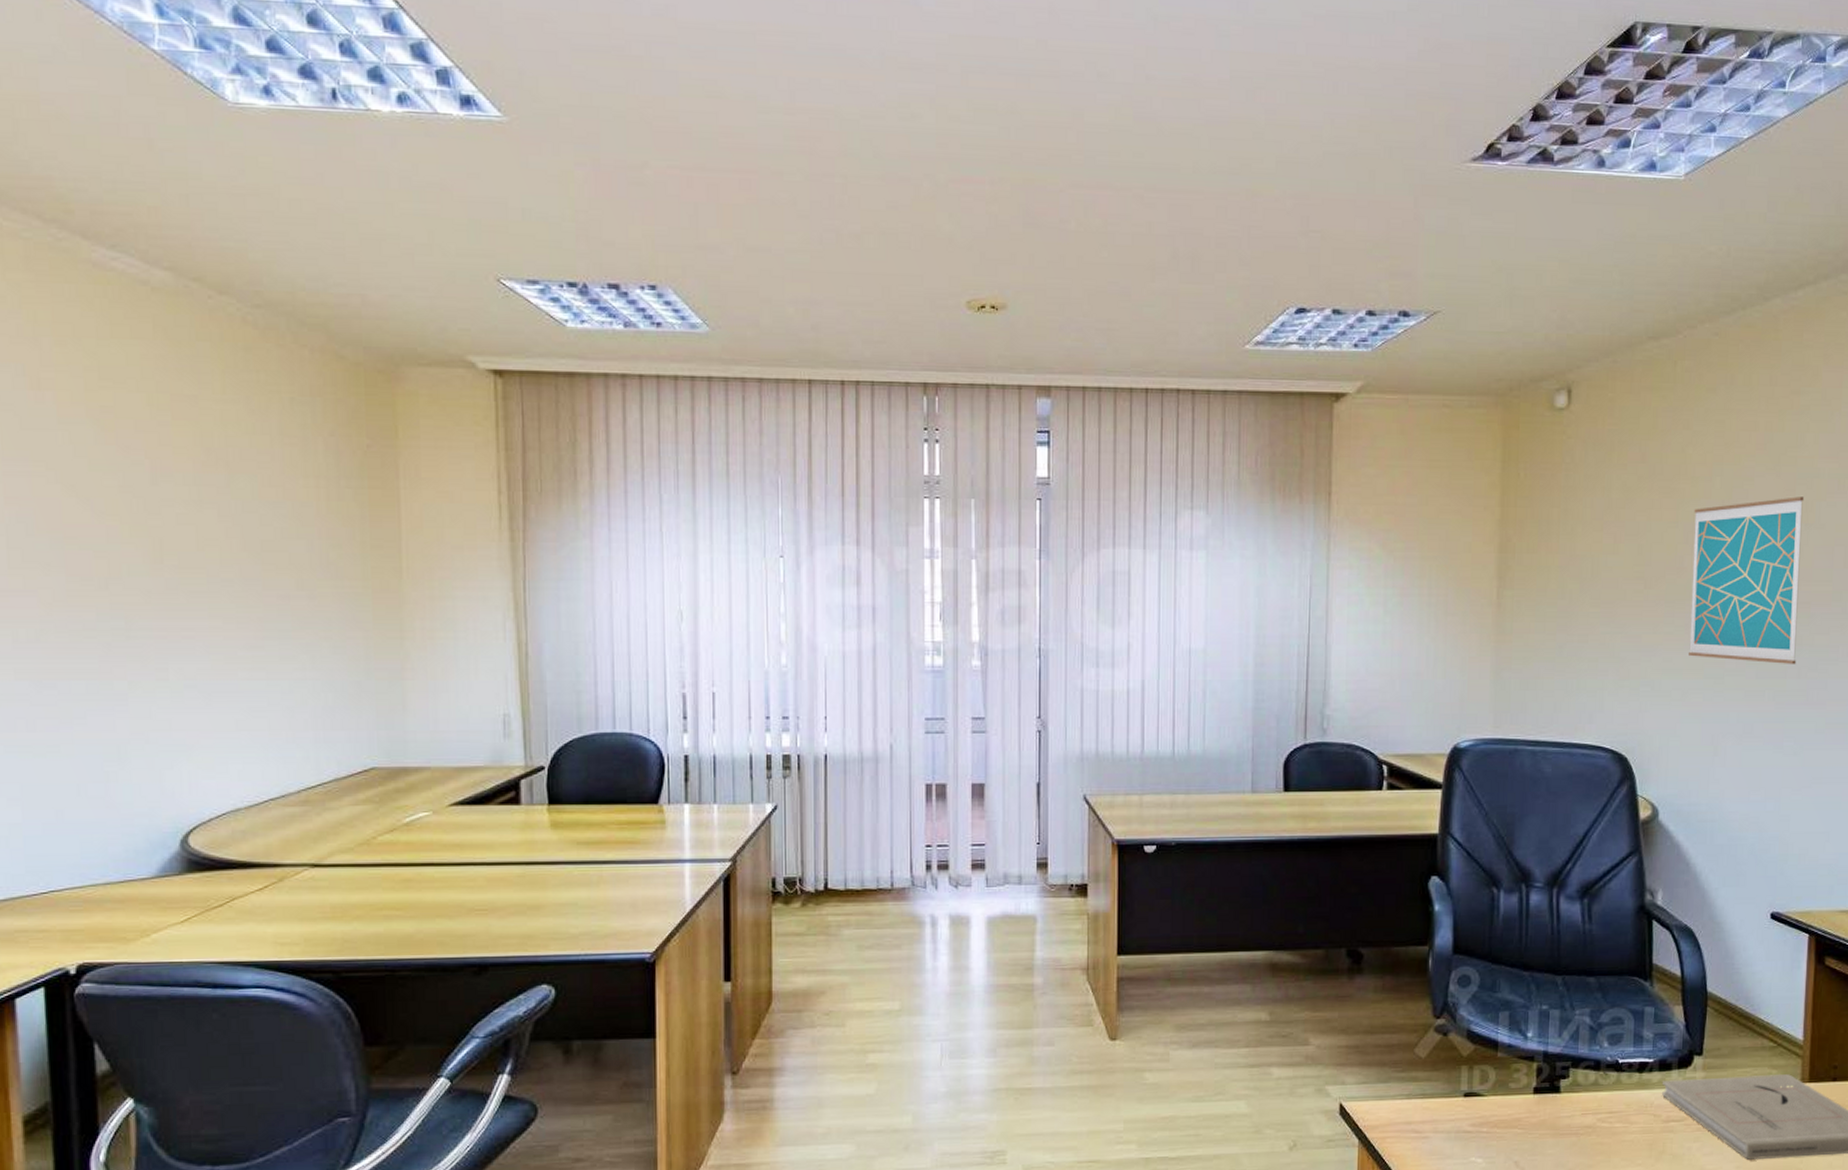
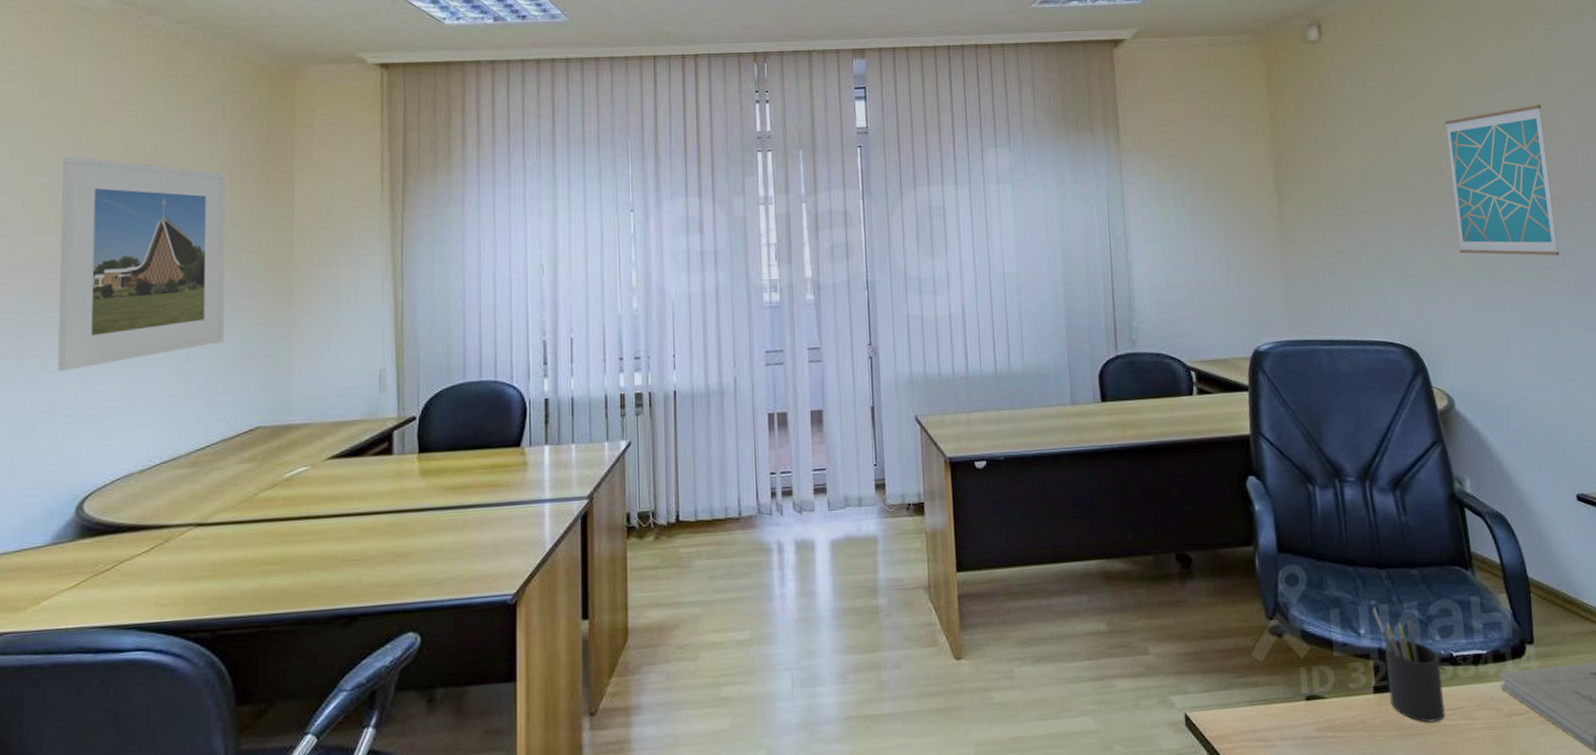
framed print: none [134,458,331,697] -> present [57,156,226,372]
pen holder: none [1543,1011,1604,1124] -> present [1372,607,1445,723]

